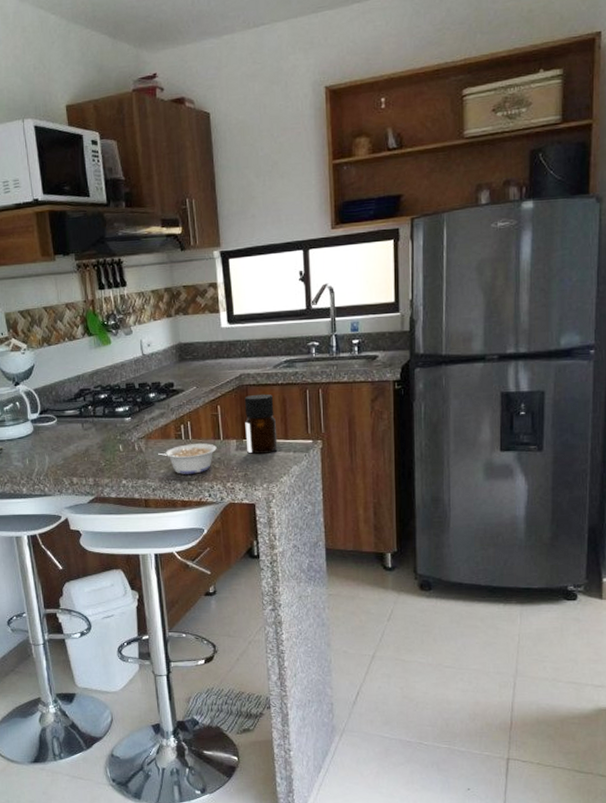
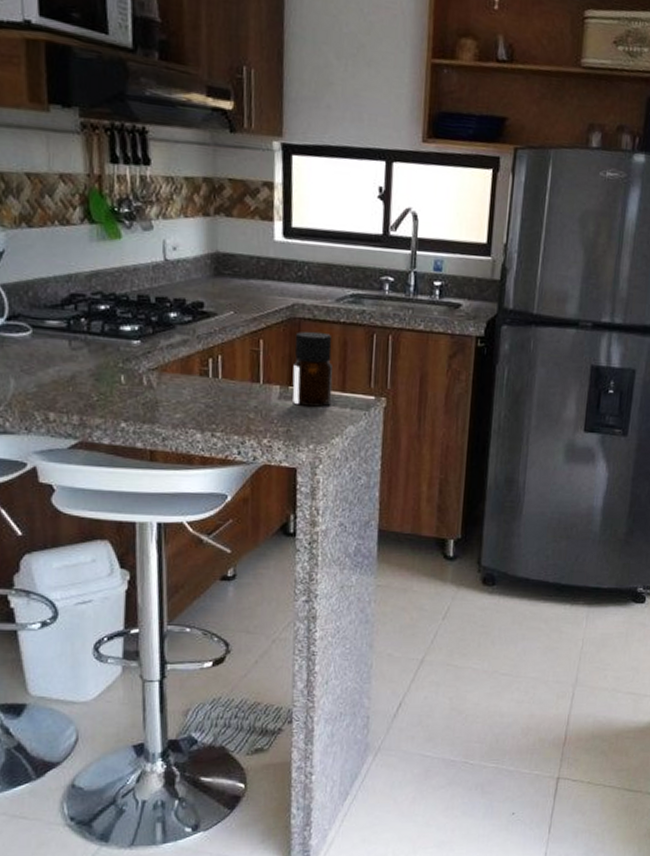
legume: present [157,443,217,474] -> none [173,384,254,424]

